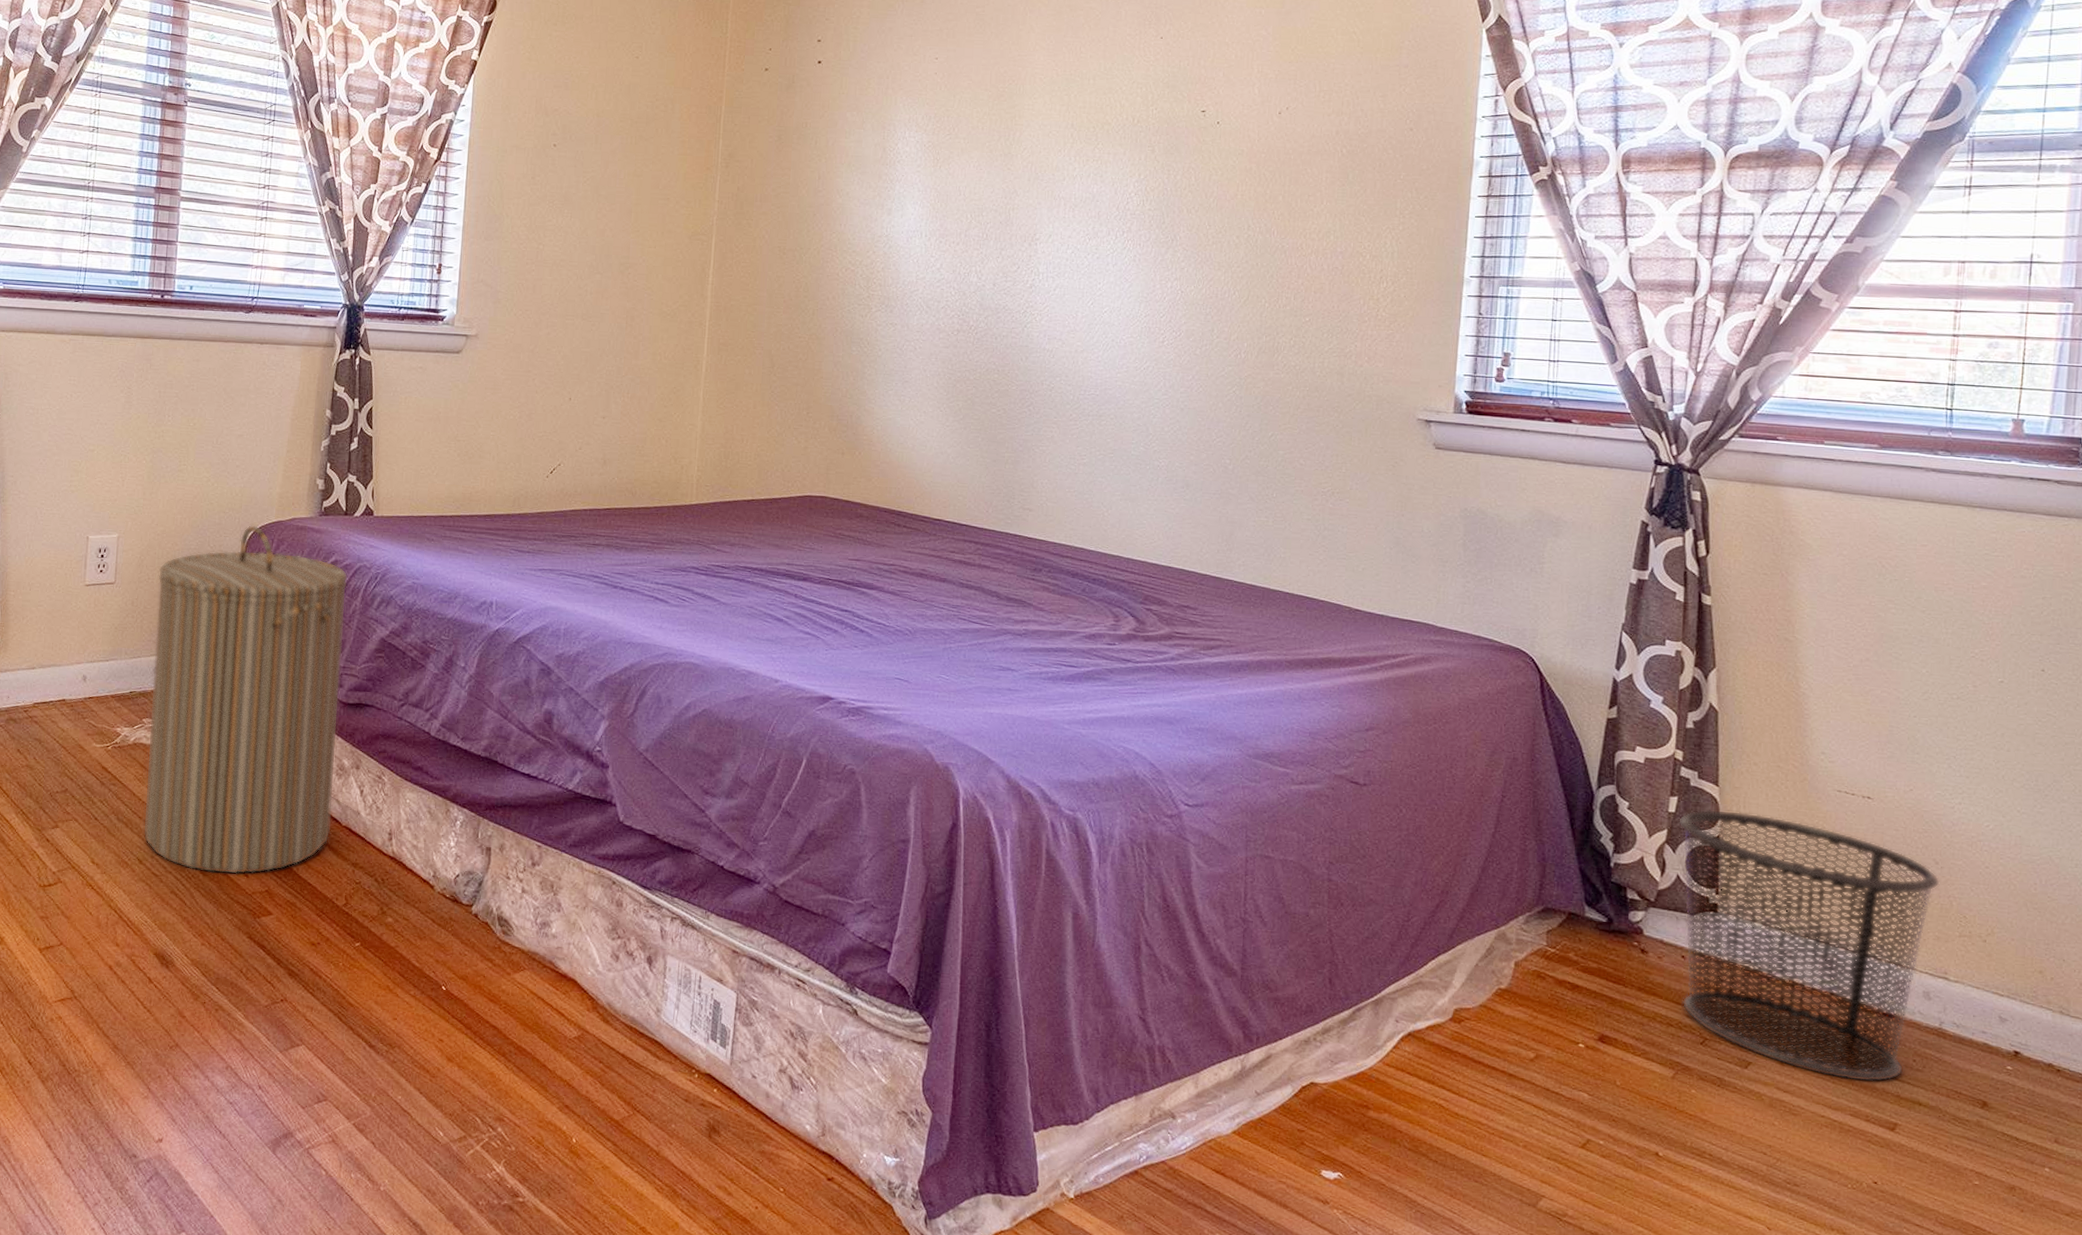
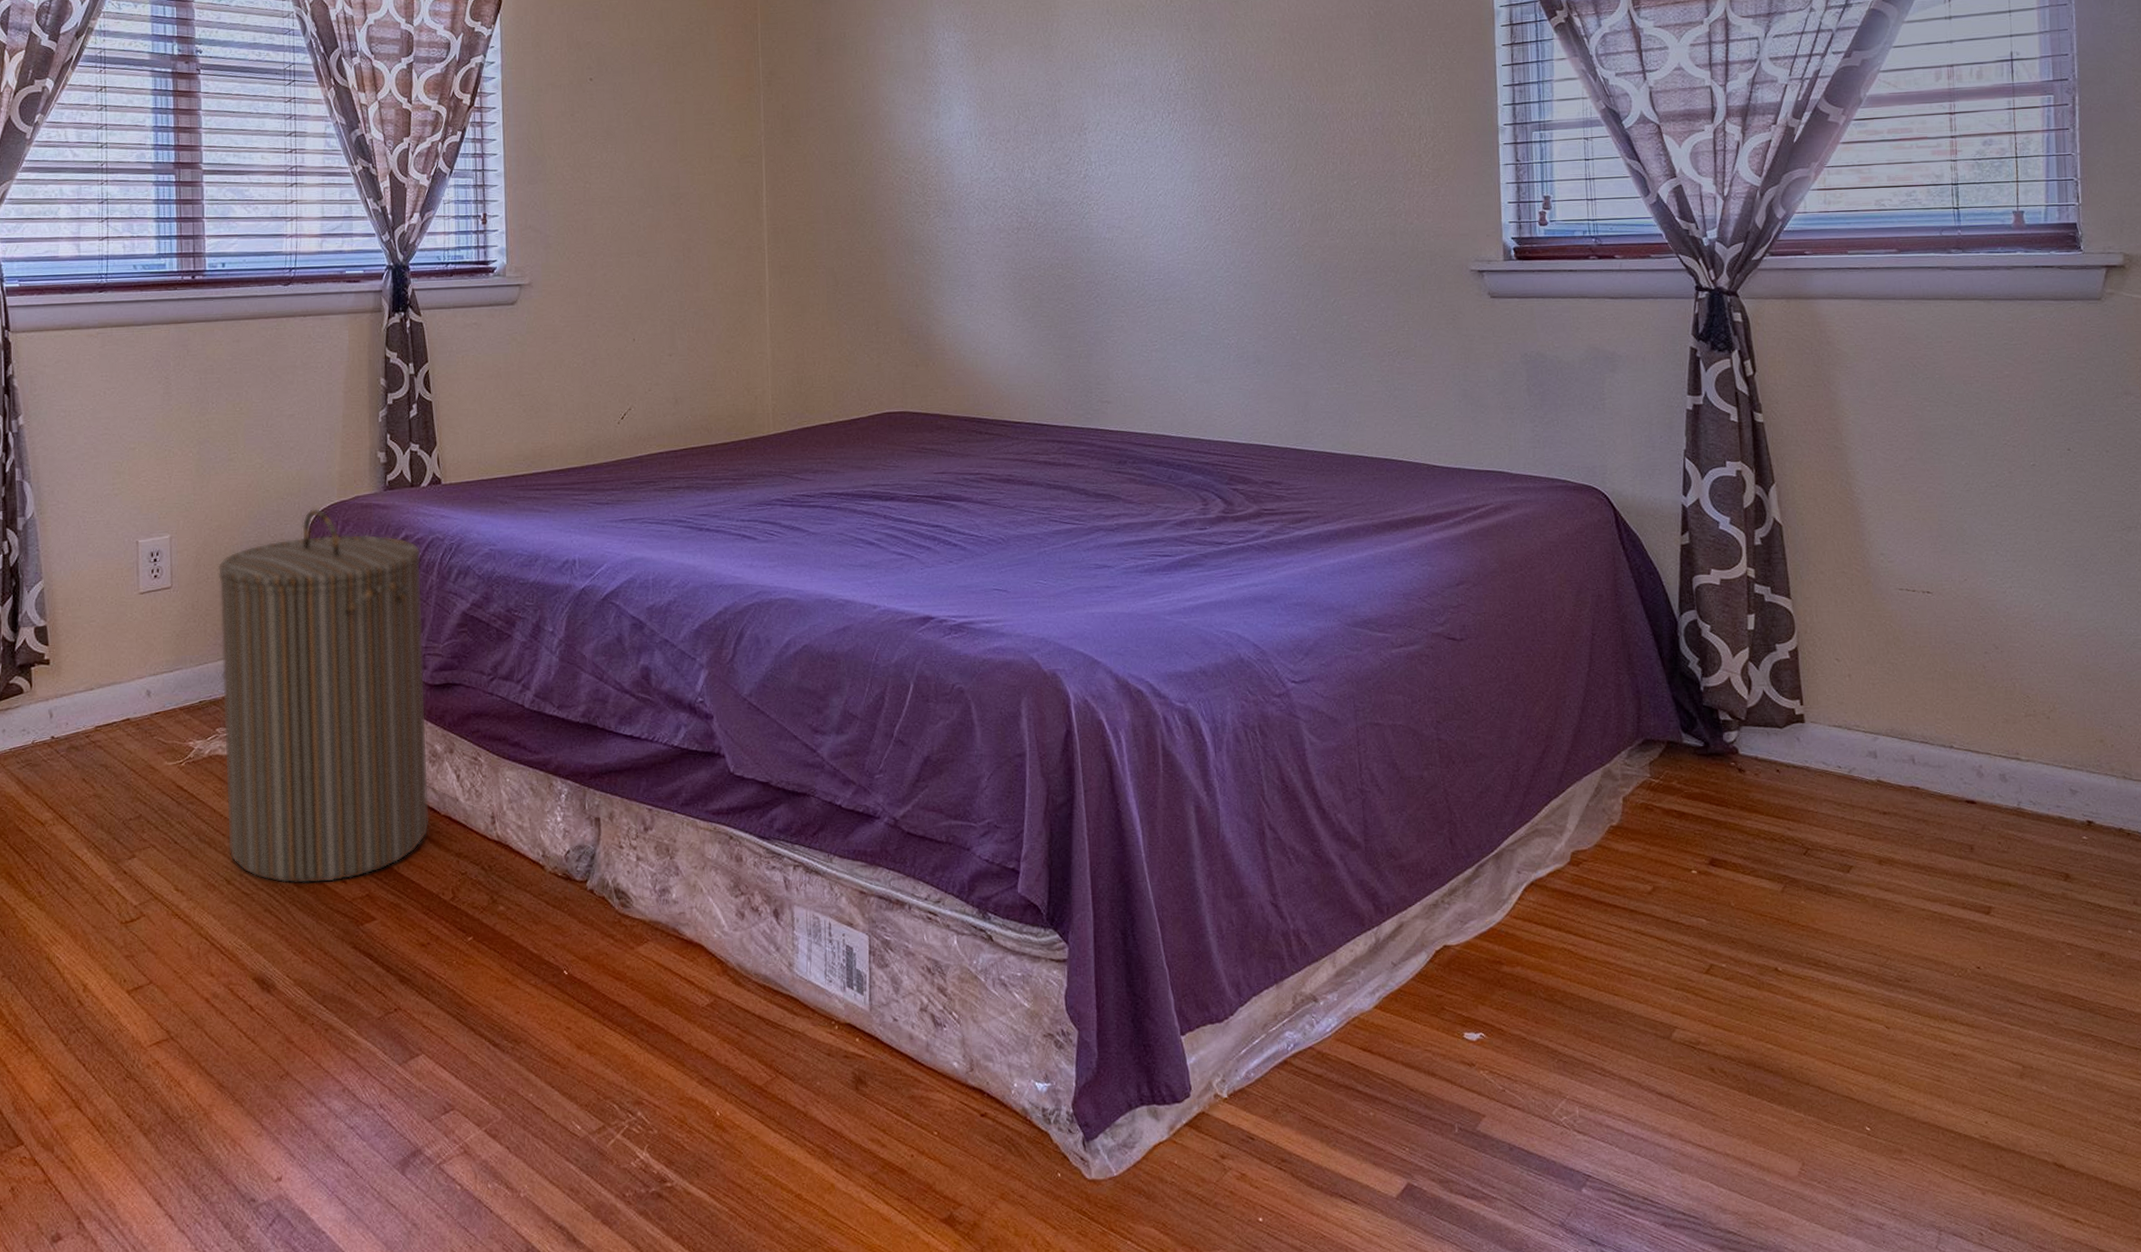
waste bin: present [1678,809,1940,1083] -> none [1758,621,2002,871]

